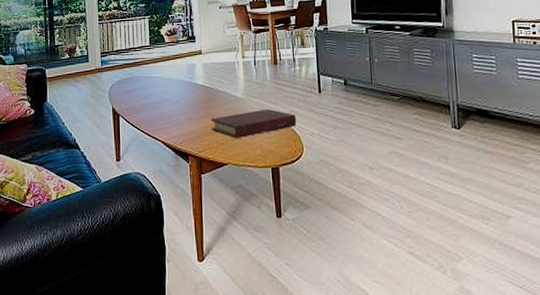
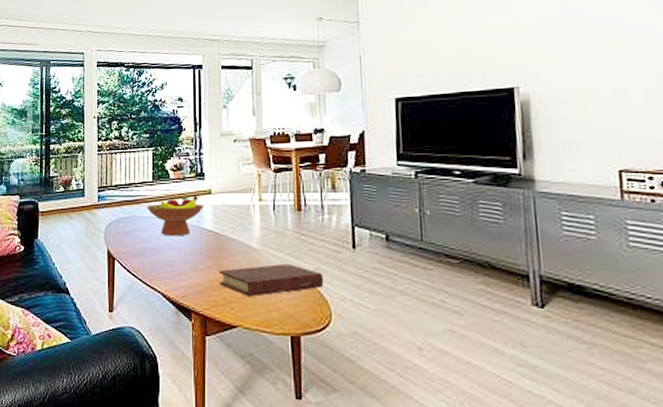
fruit bowl: none [146,55,196,93] -> present [147,195,204,237]

